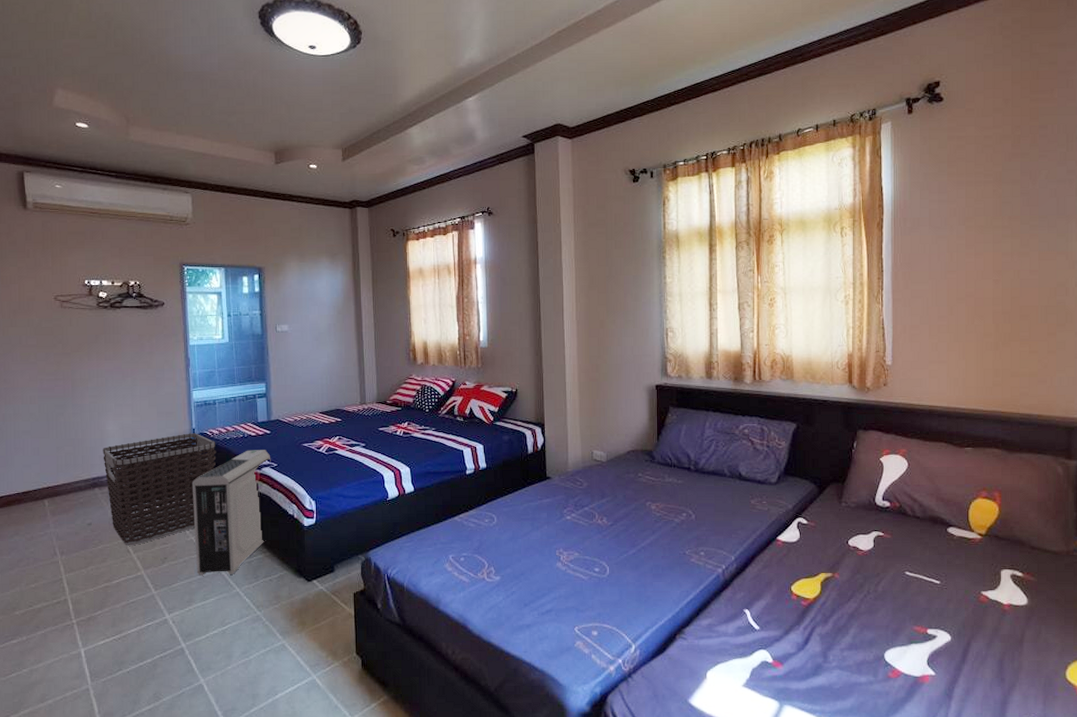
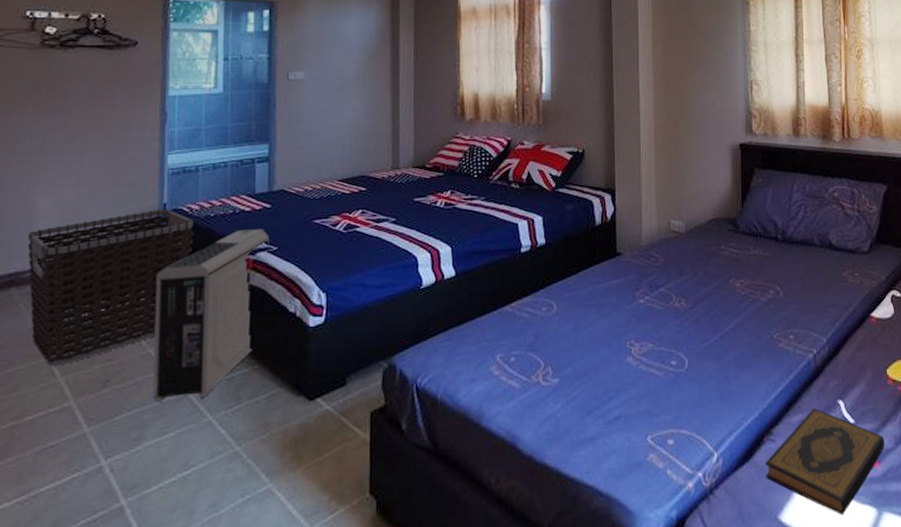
hardback book: none [678,615,788,705] -> present [766,408,885,516]

